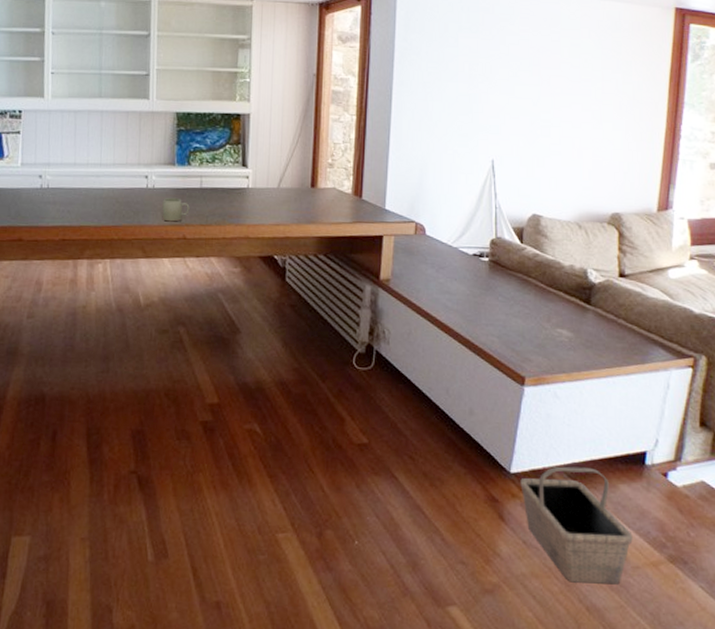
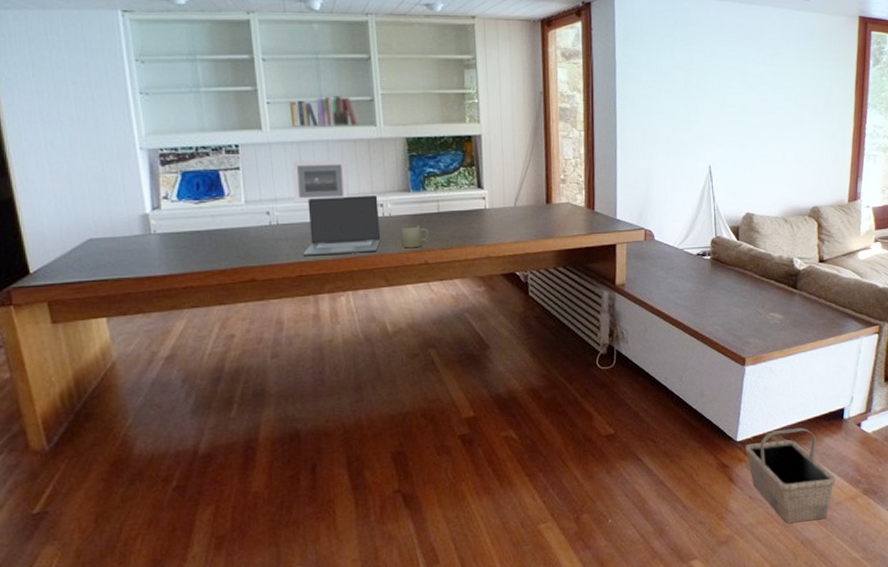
picture frame: none [65,128,119,169] -> present [292,159,349,203]
laptop: none [68,165,144,223] -> present [303,195,381,256]
books: none [70,71,95,97] -> present [289,100,318,127]
books: none [94,69,132,99] -> present [316,96,358,127]

